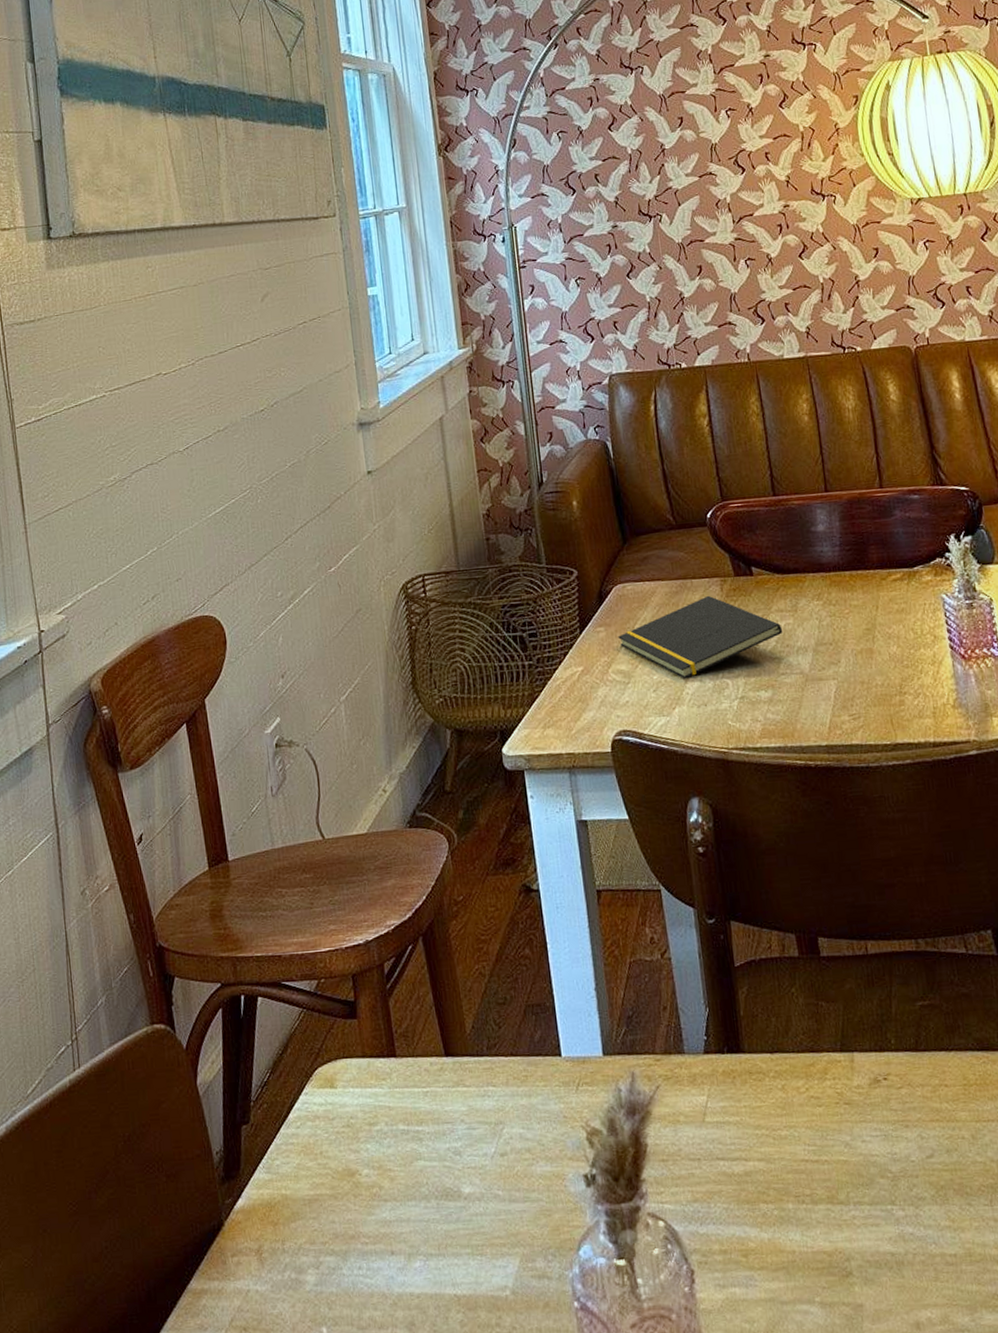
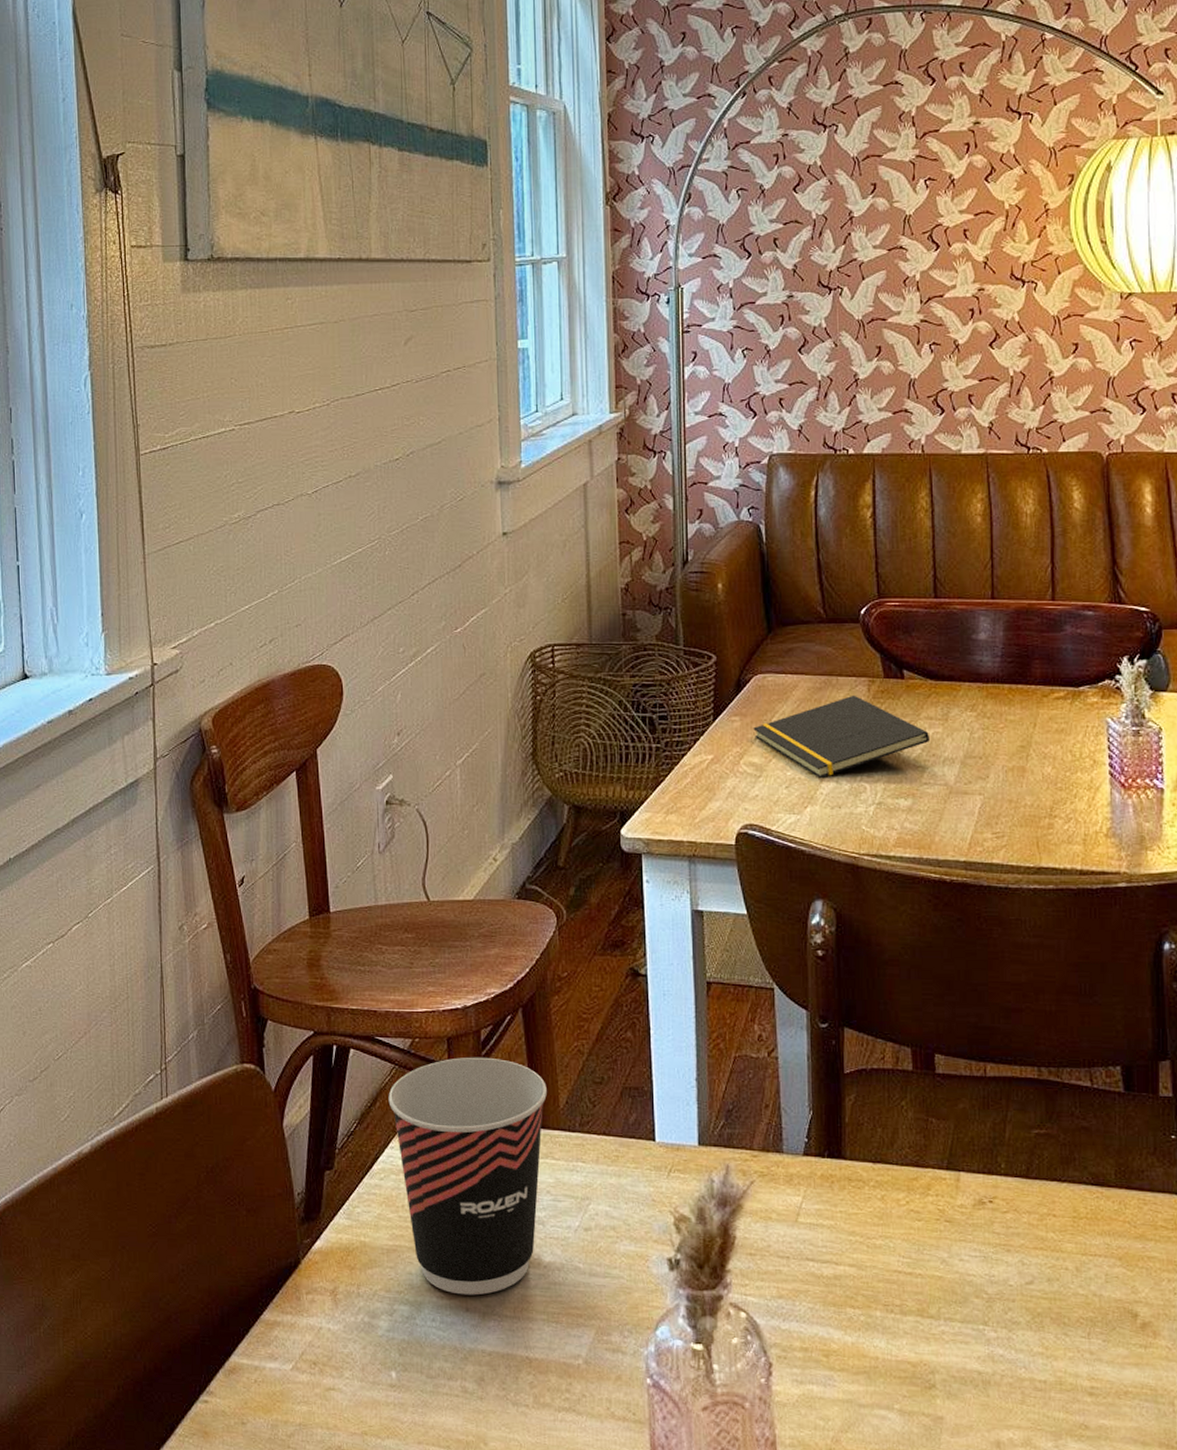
cup: none [298,990,454,1238] -> present [388,1057,547,1295]

